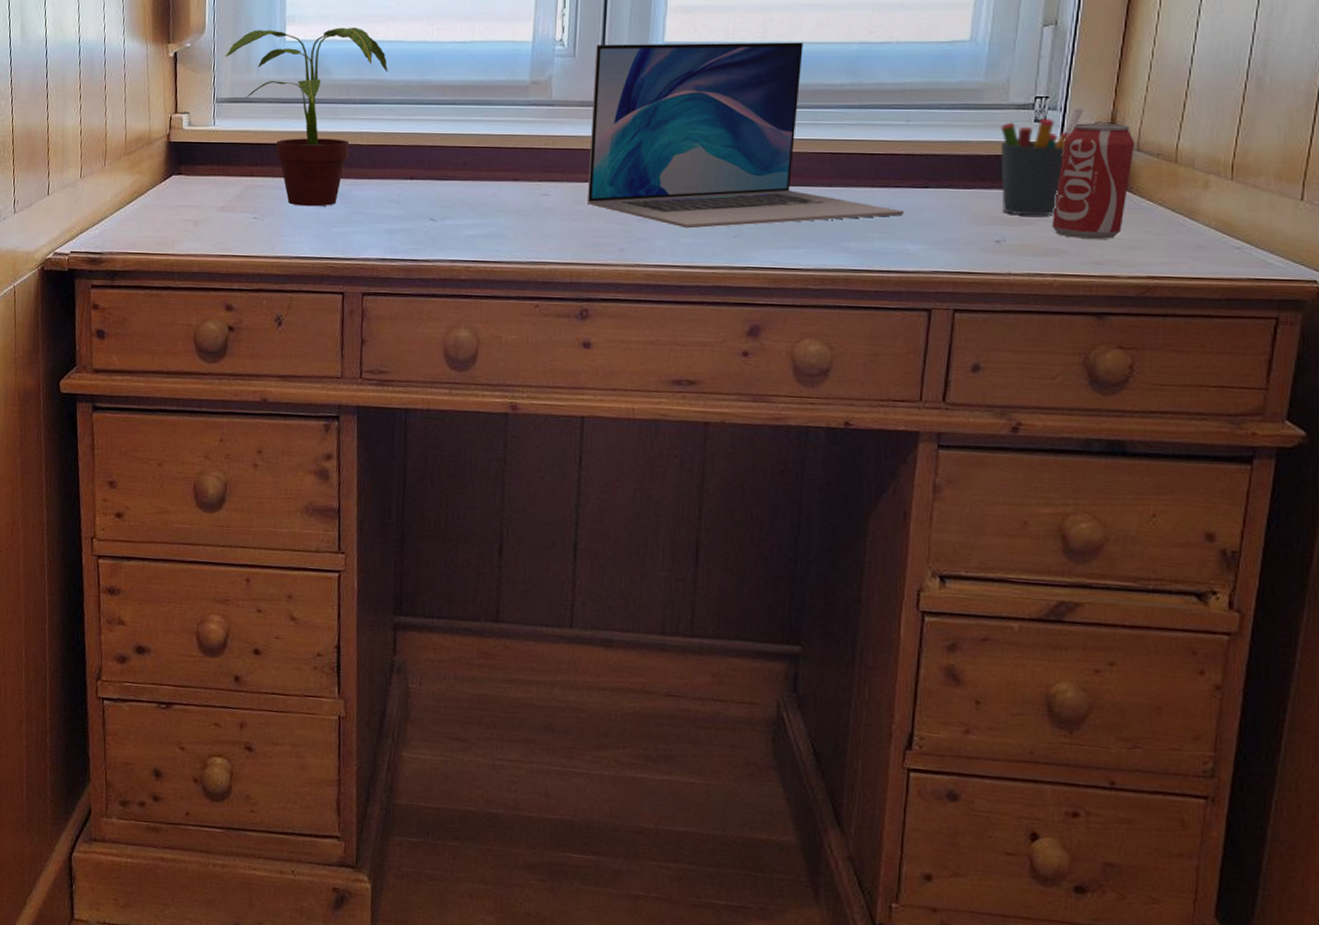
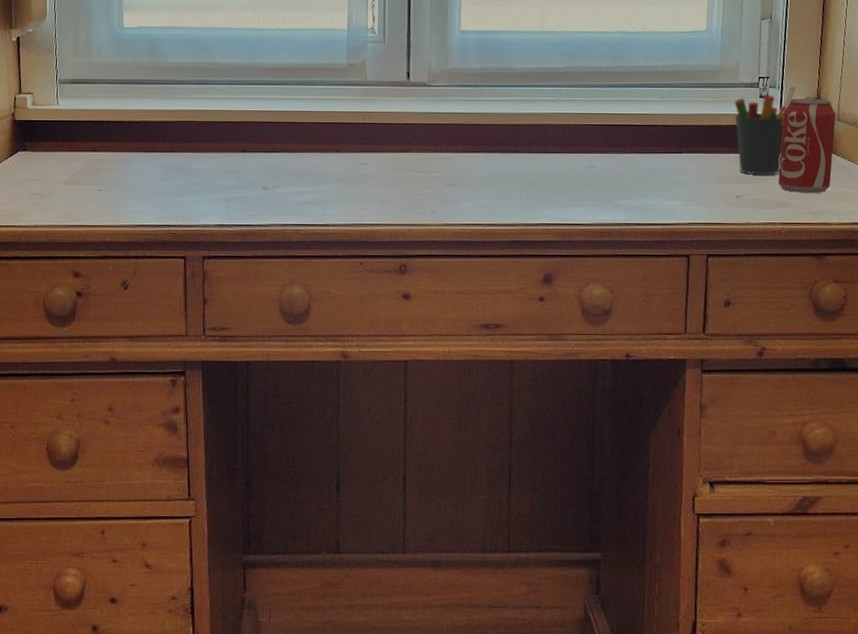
potted plant: present [225,28,389,207] -> none [66,16,220,179]
laptop: present [588,42,903,229] -> none [402,31,663,192]

